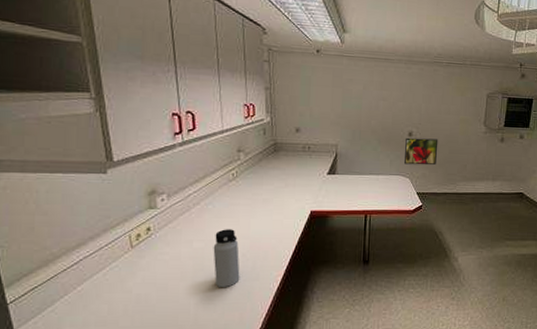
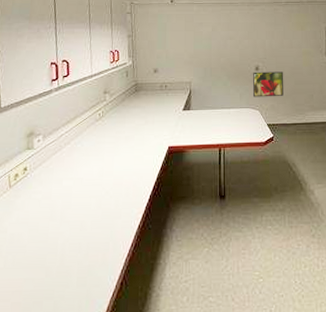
water bottle: present [213,229,240,288] -> none [80,167,104,227]

